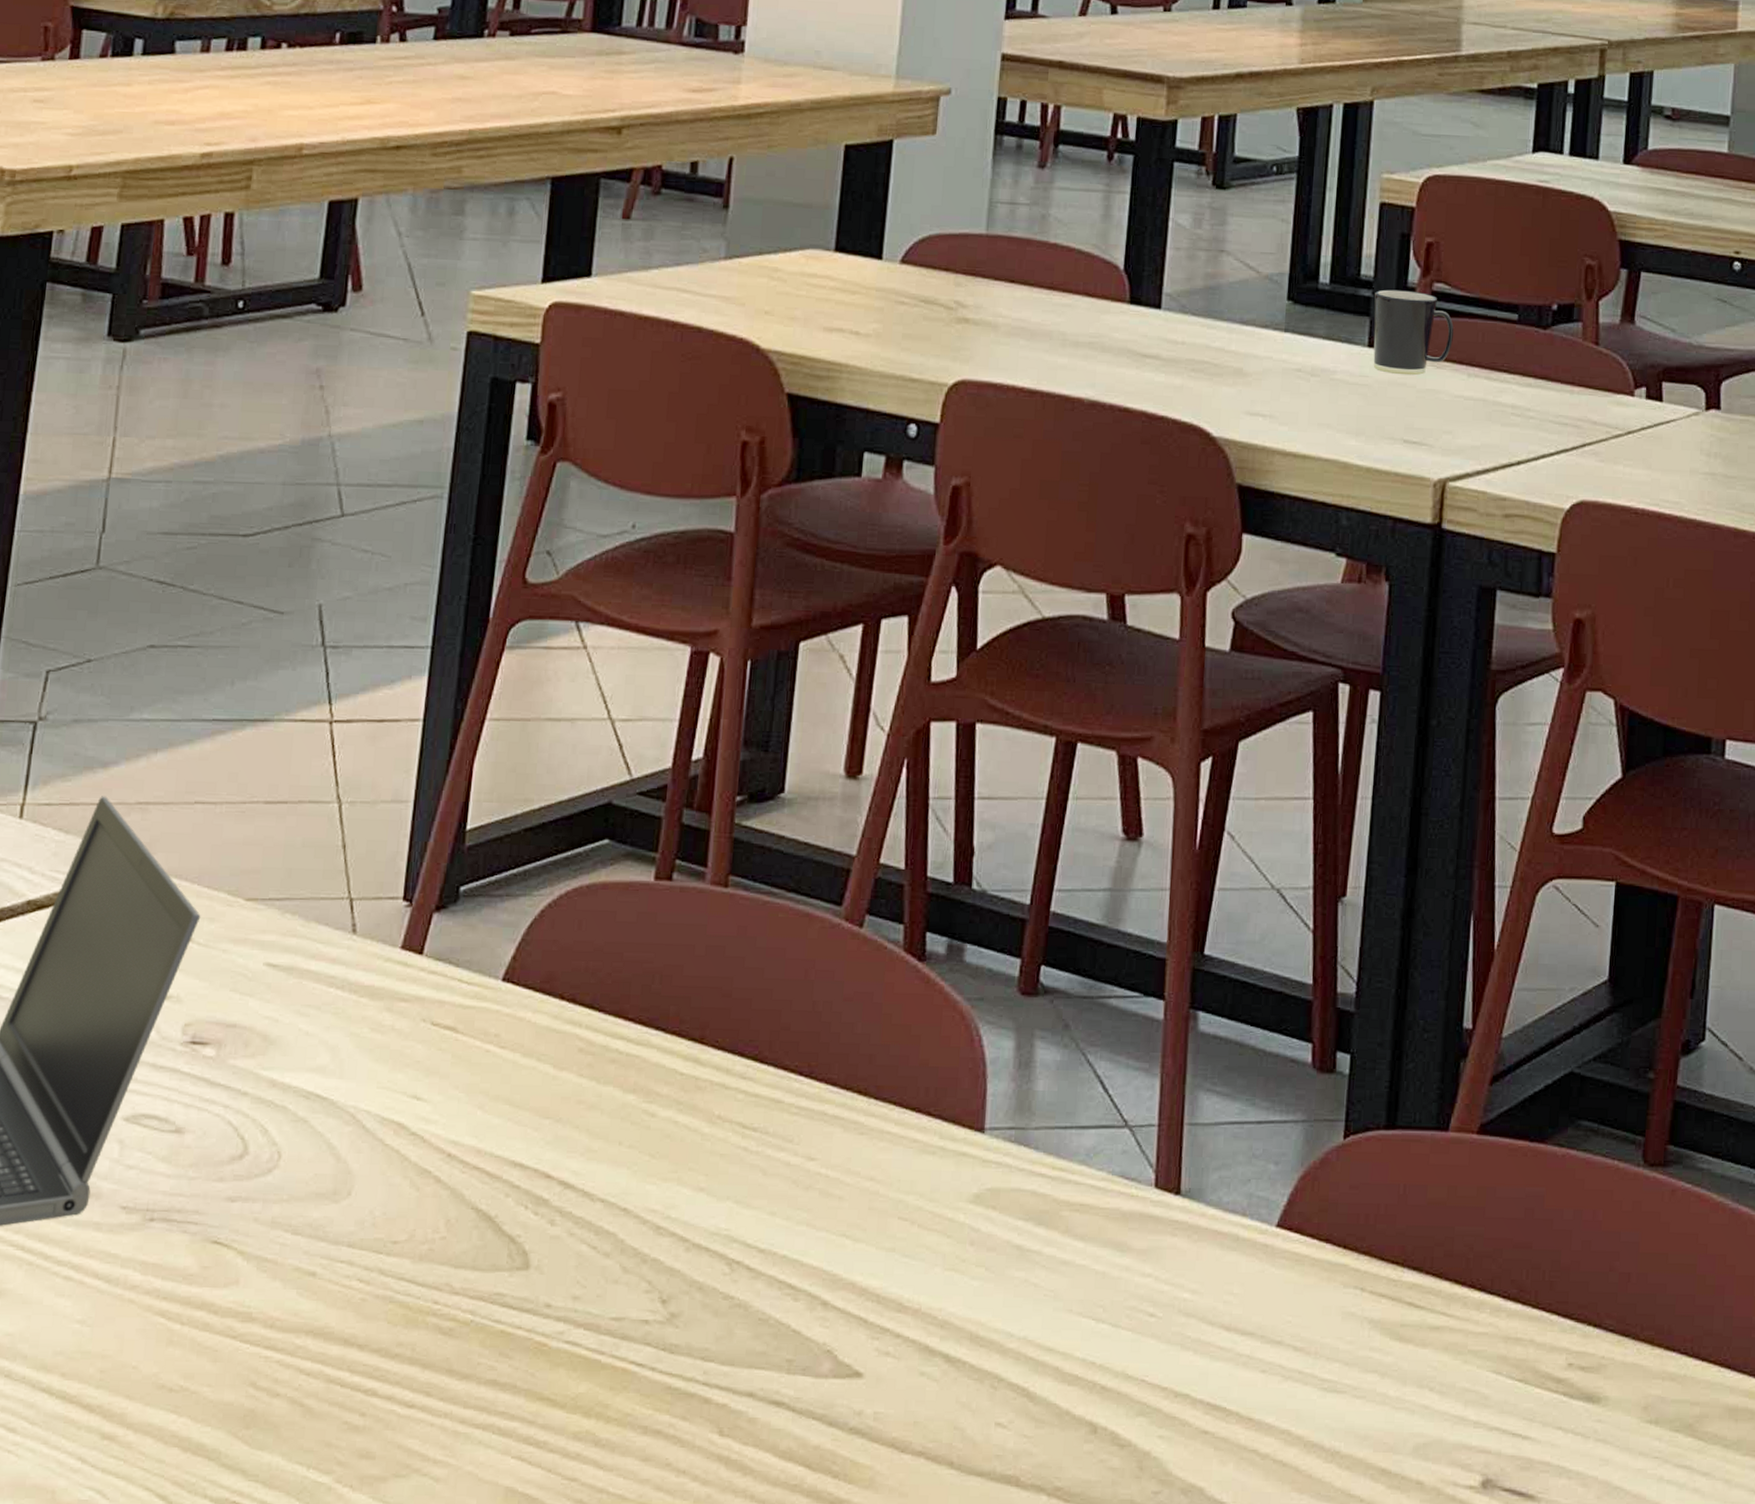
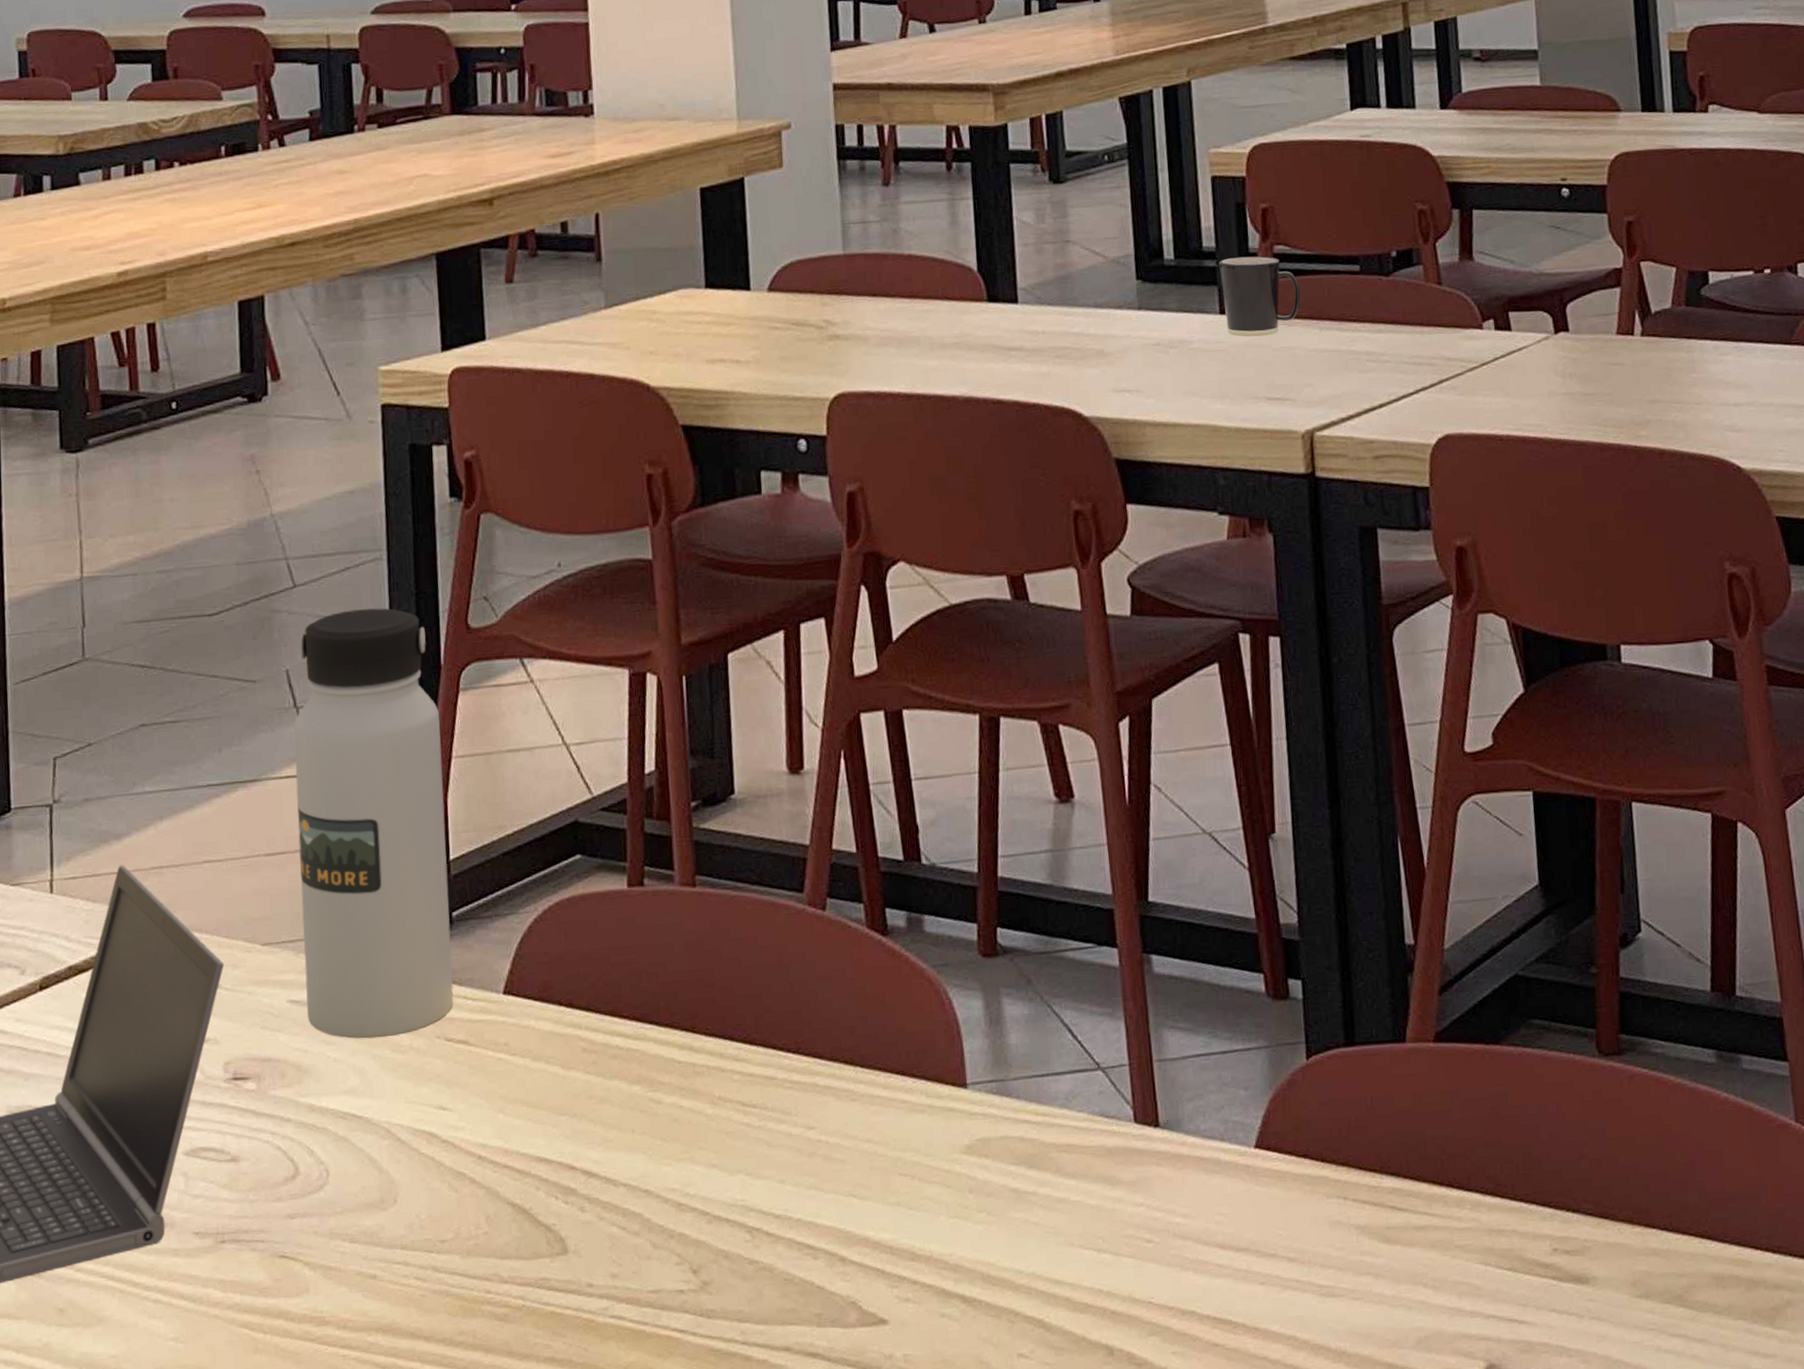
water bottle: none [284,548,480,1013] -> present [293,608,454,1038]

